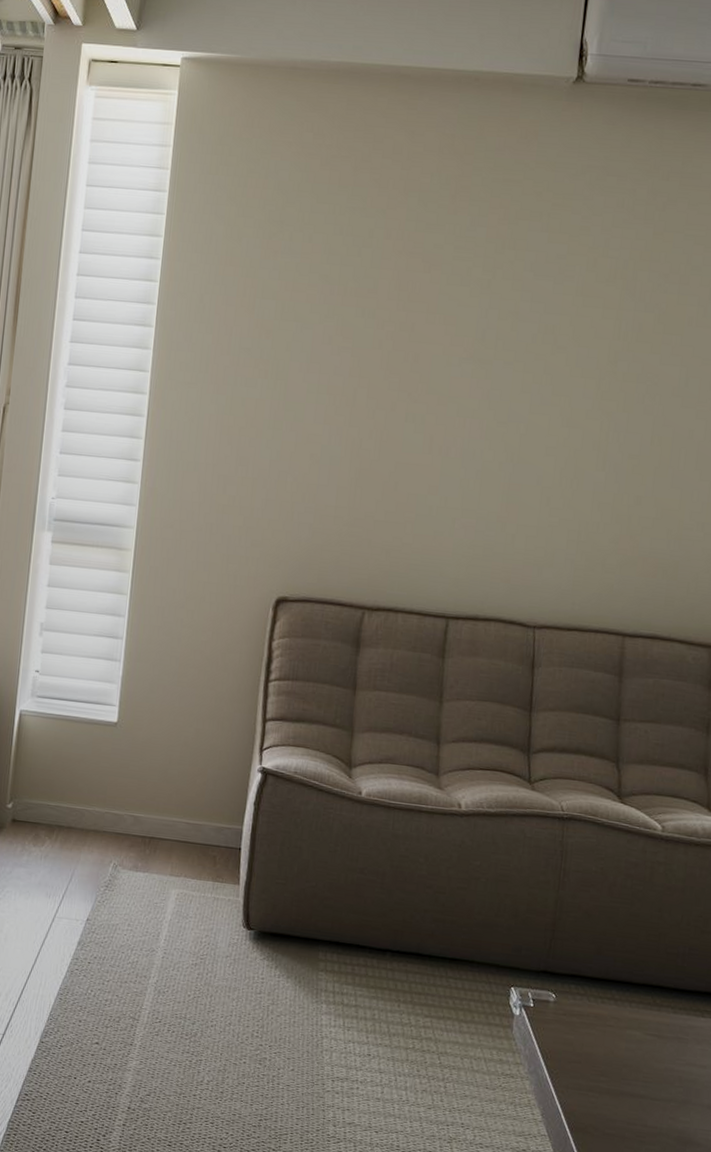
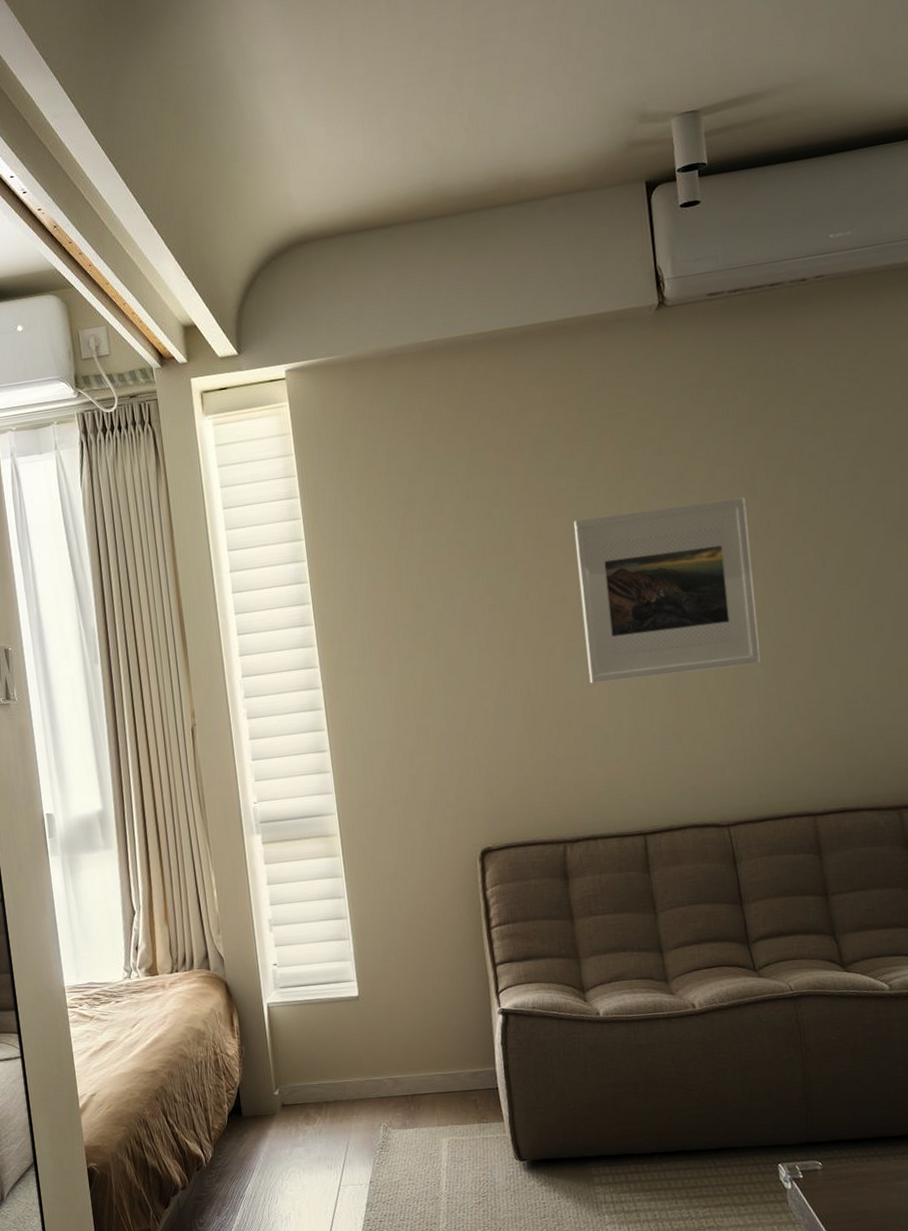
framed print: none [425,280,622,468] -> present [573,497,760,684]

